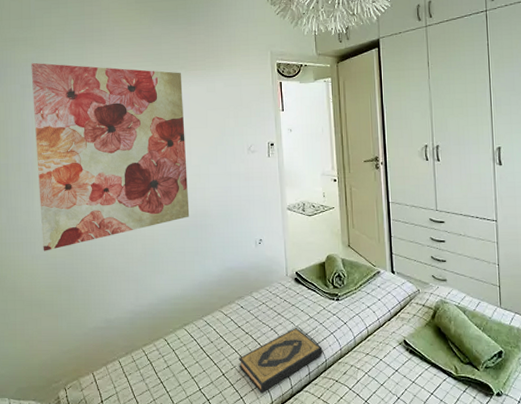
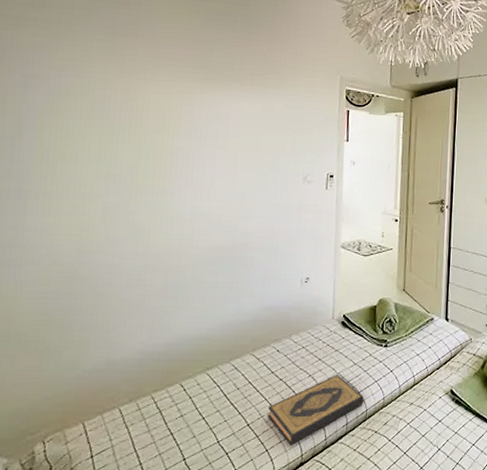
wall art: present [31,62,190,251] -> none [31,49,234,277]

